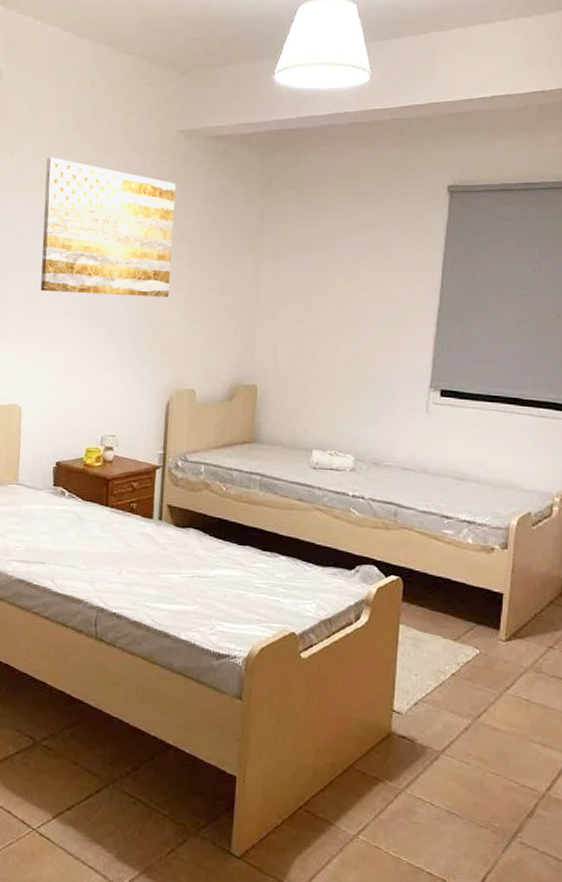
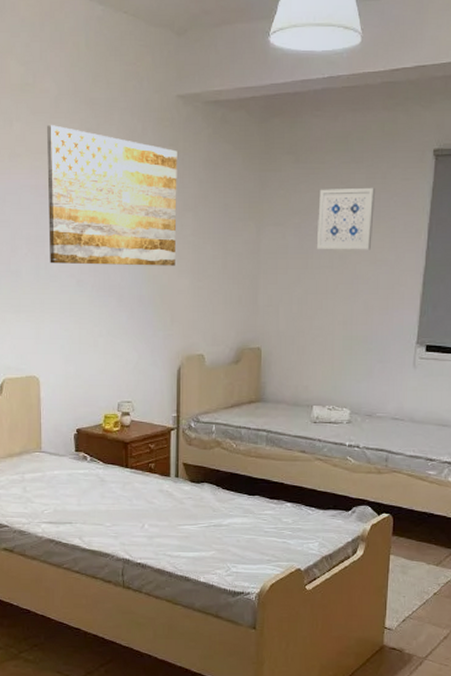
wall art: none [319,222,384,287] -> present [316,187,376,250]

